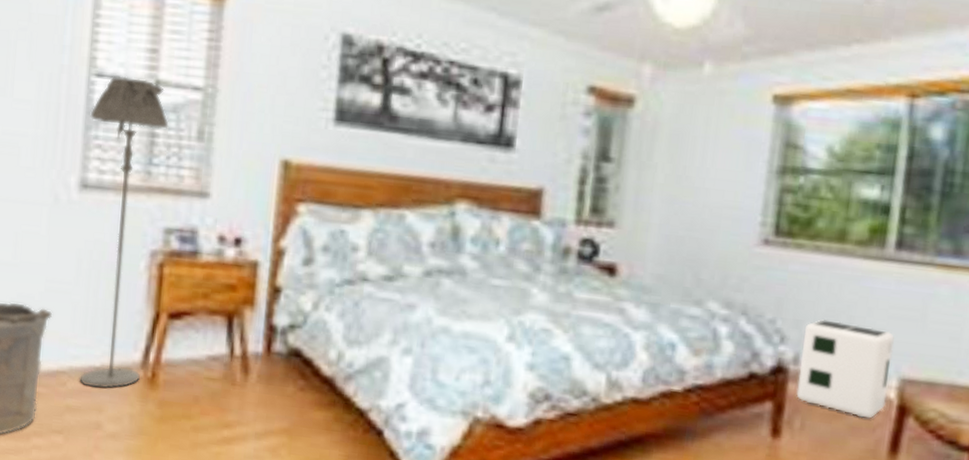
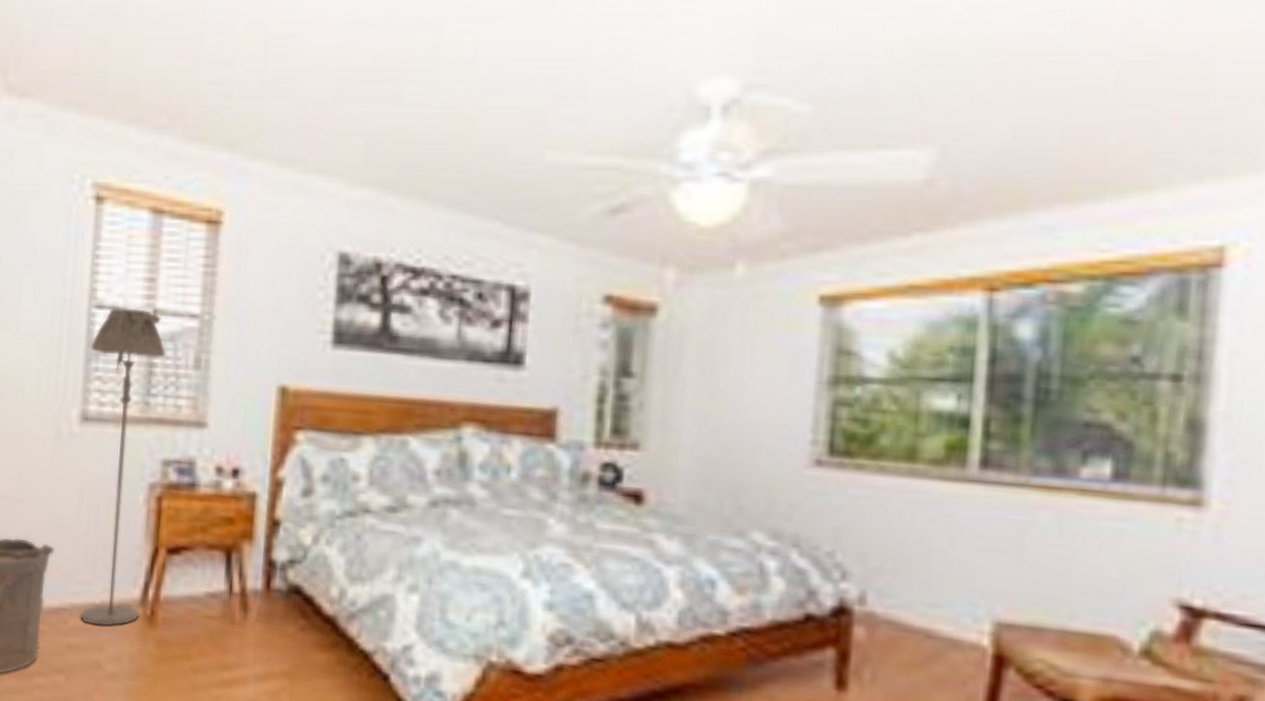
air purifier: present [796,319,894,419] -> none [864,552,984,670]

